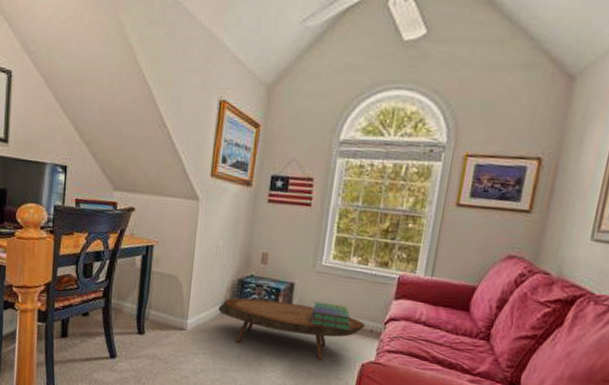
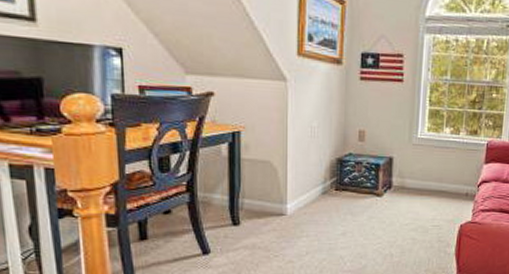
coffee table: present [218,297,365,360] -> none [319,175,461,227]
stack of books: present [311,301,351,331] -> none [411,173,449,196]

